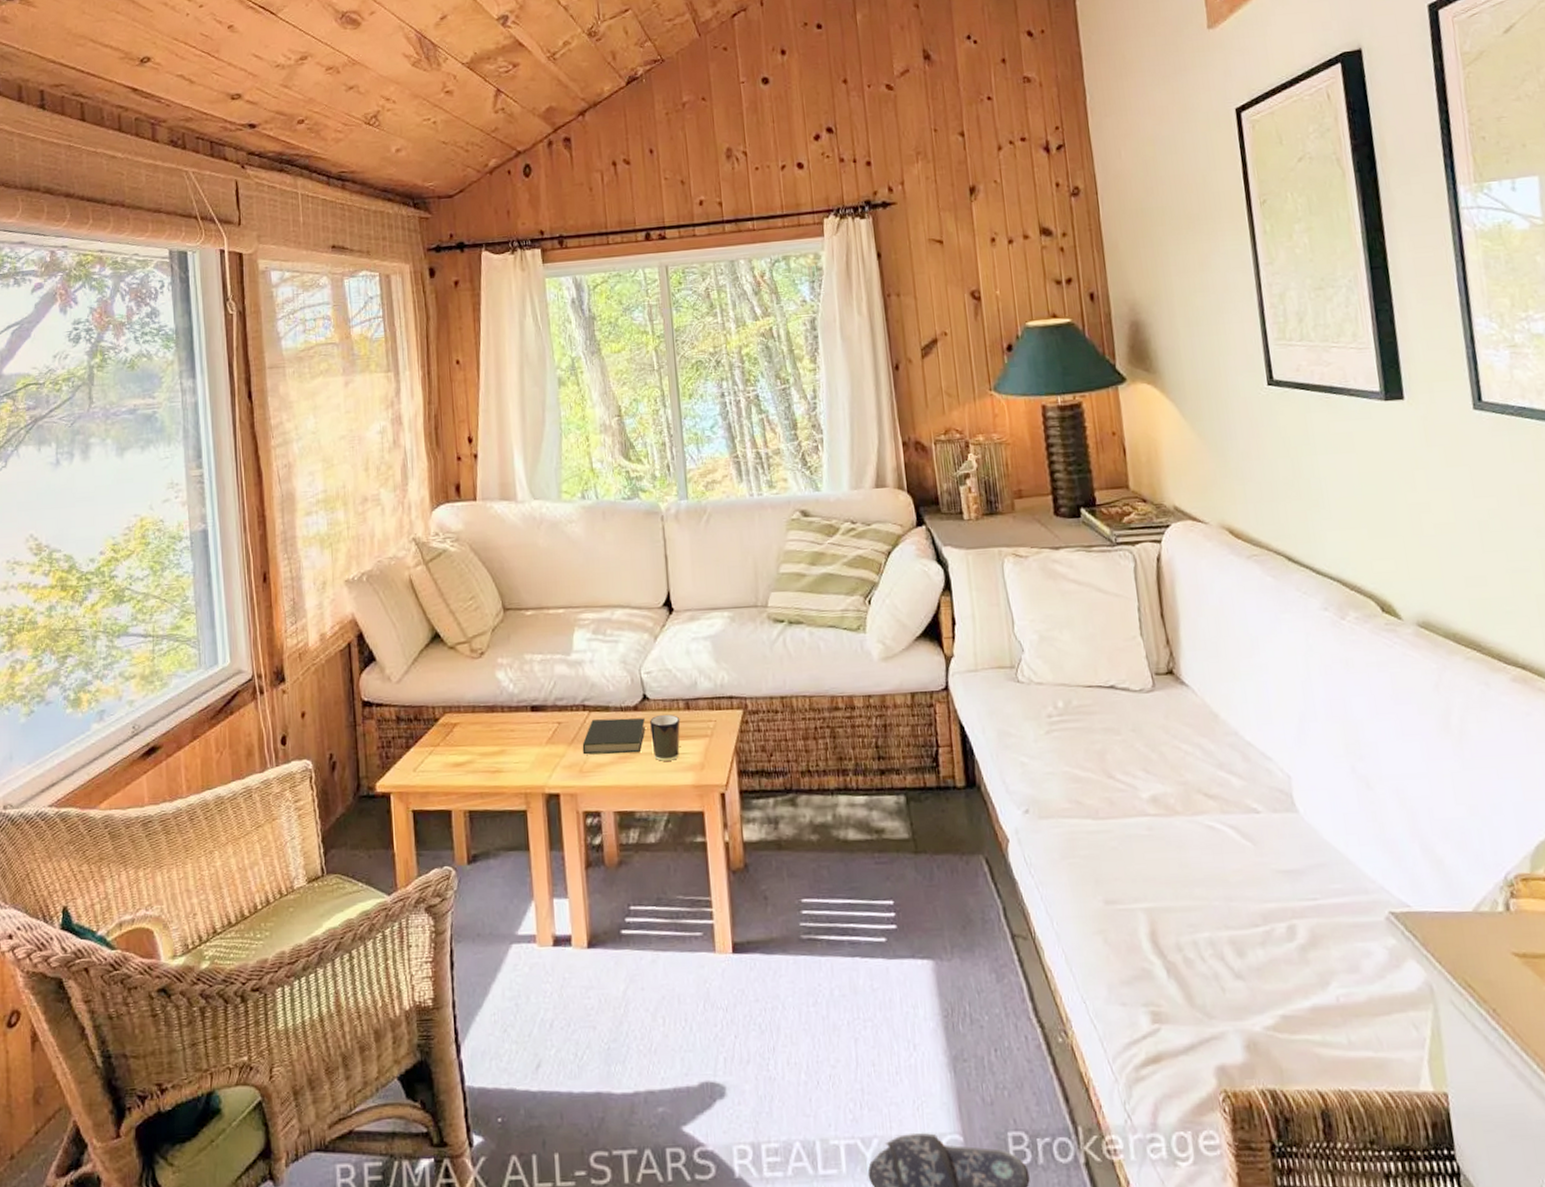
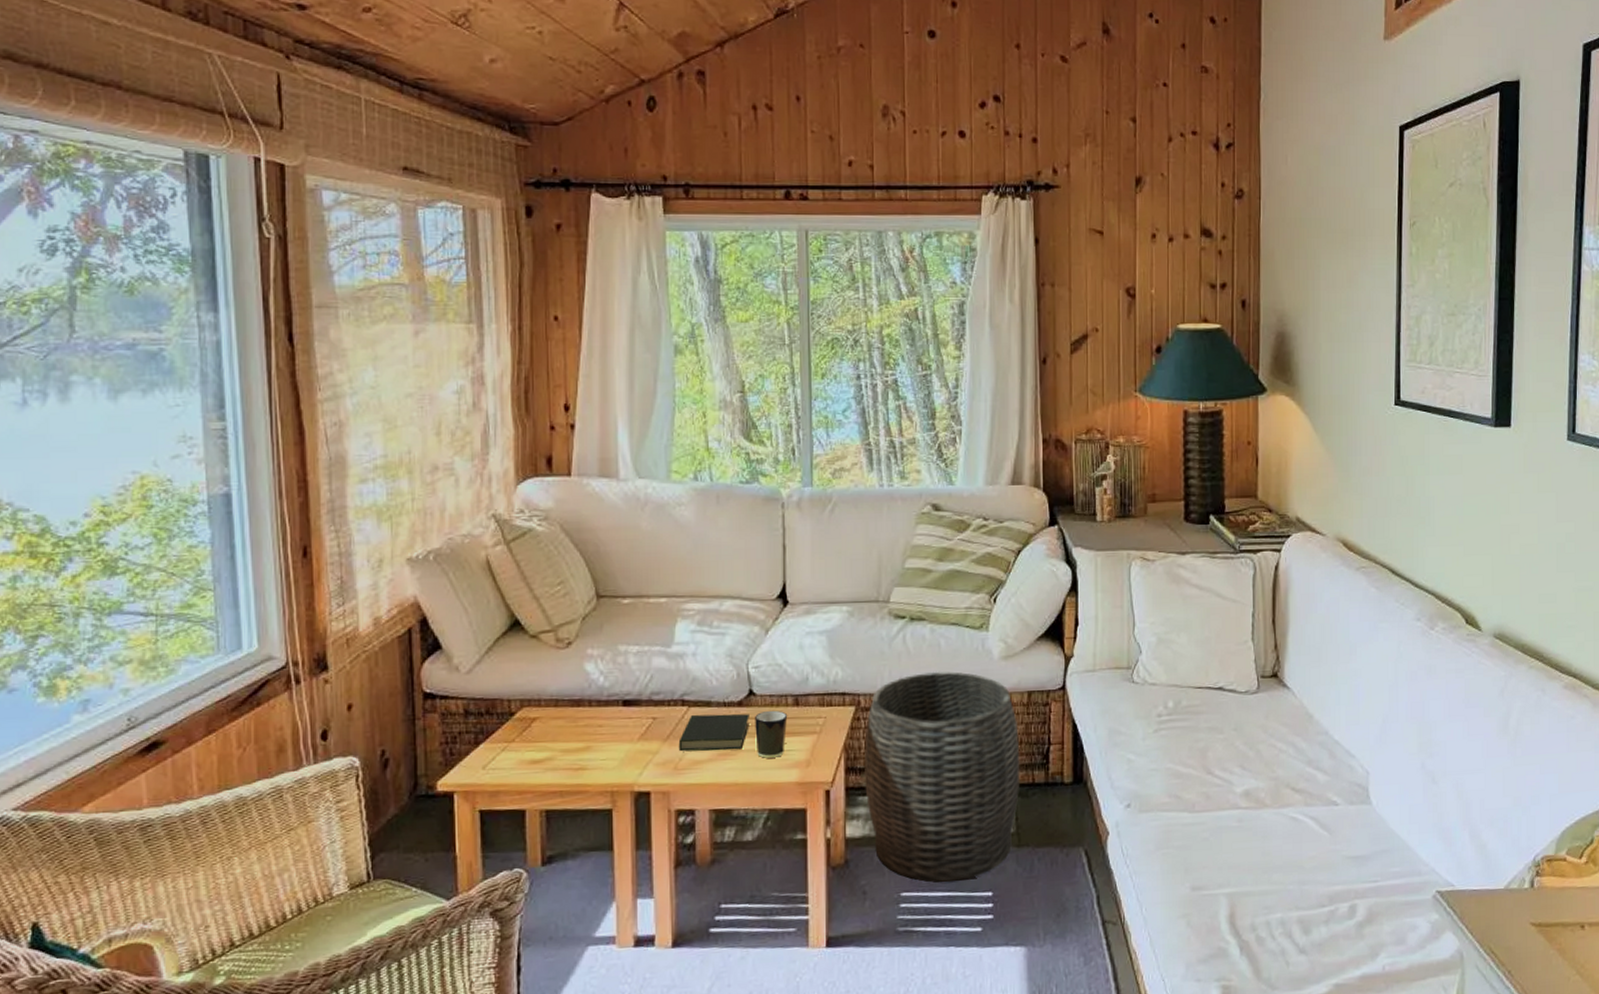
woven basket: none [754,674,912,889] -> present [863,672,1020,882]

